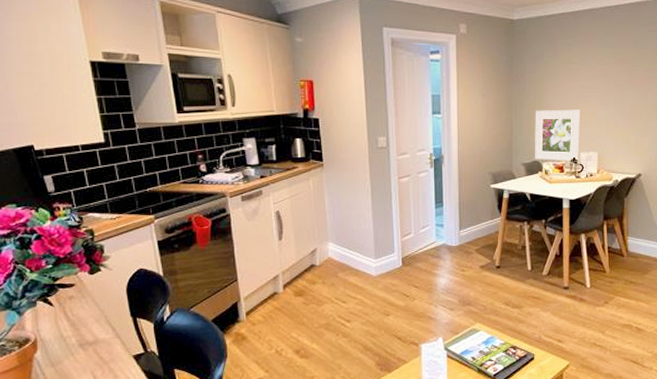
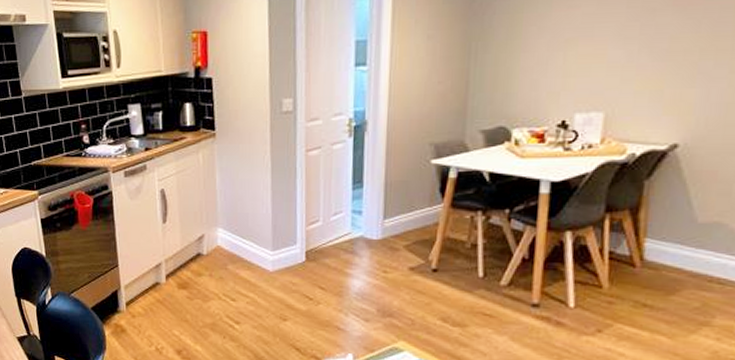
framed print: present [535,109,580,162] -> none [500,50,580,127]

